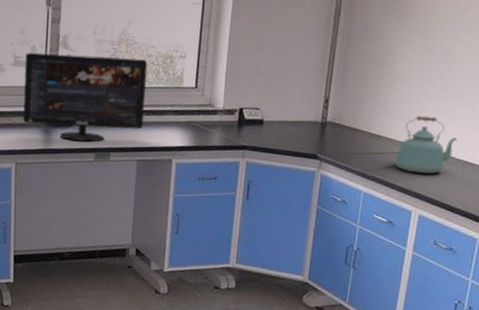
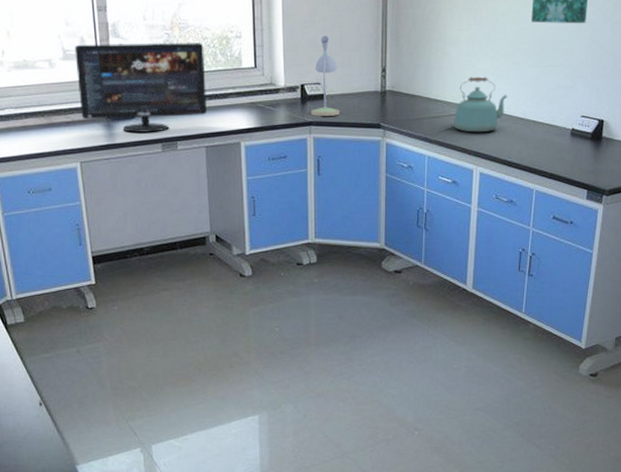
desk lamp: none [246,62,279,142] -> present [310,35,340,116]

